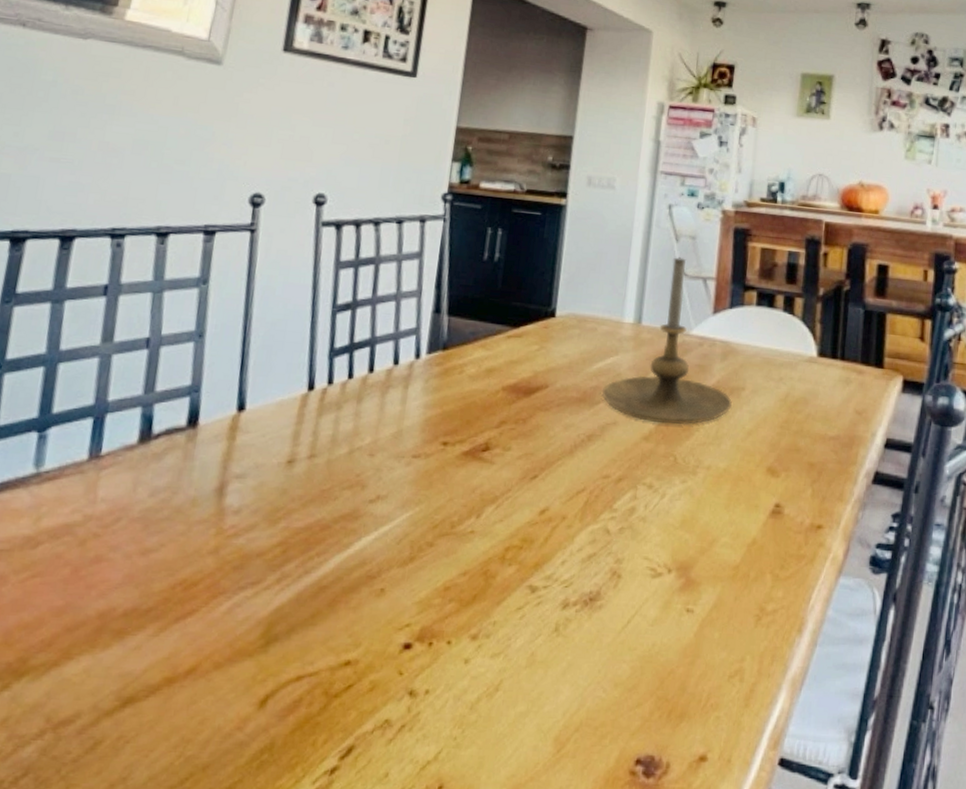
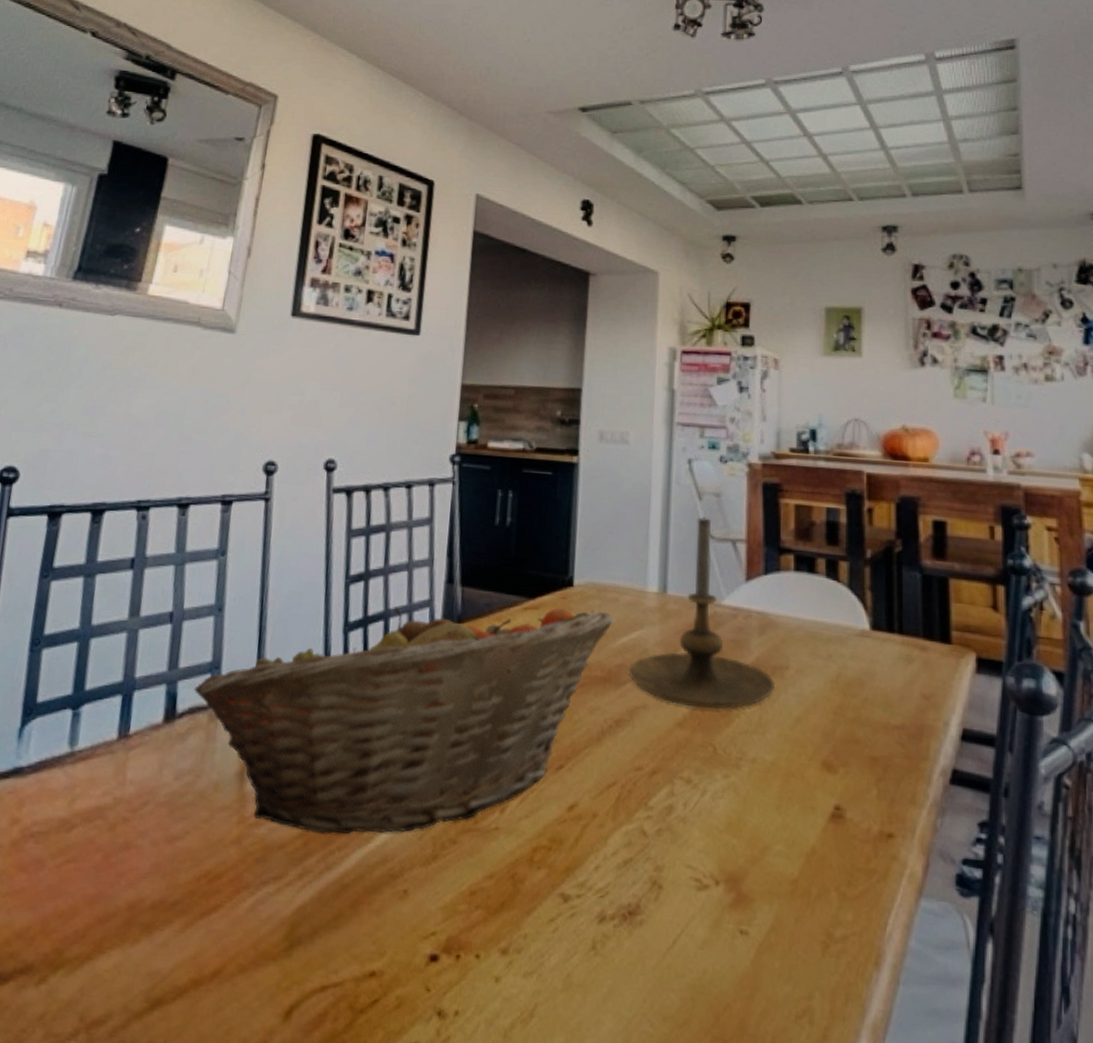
fruit basket: none [171,334,592,542] -> present [194,606,614,834]

